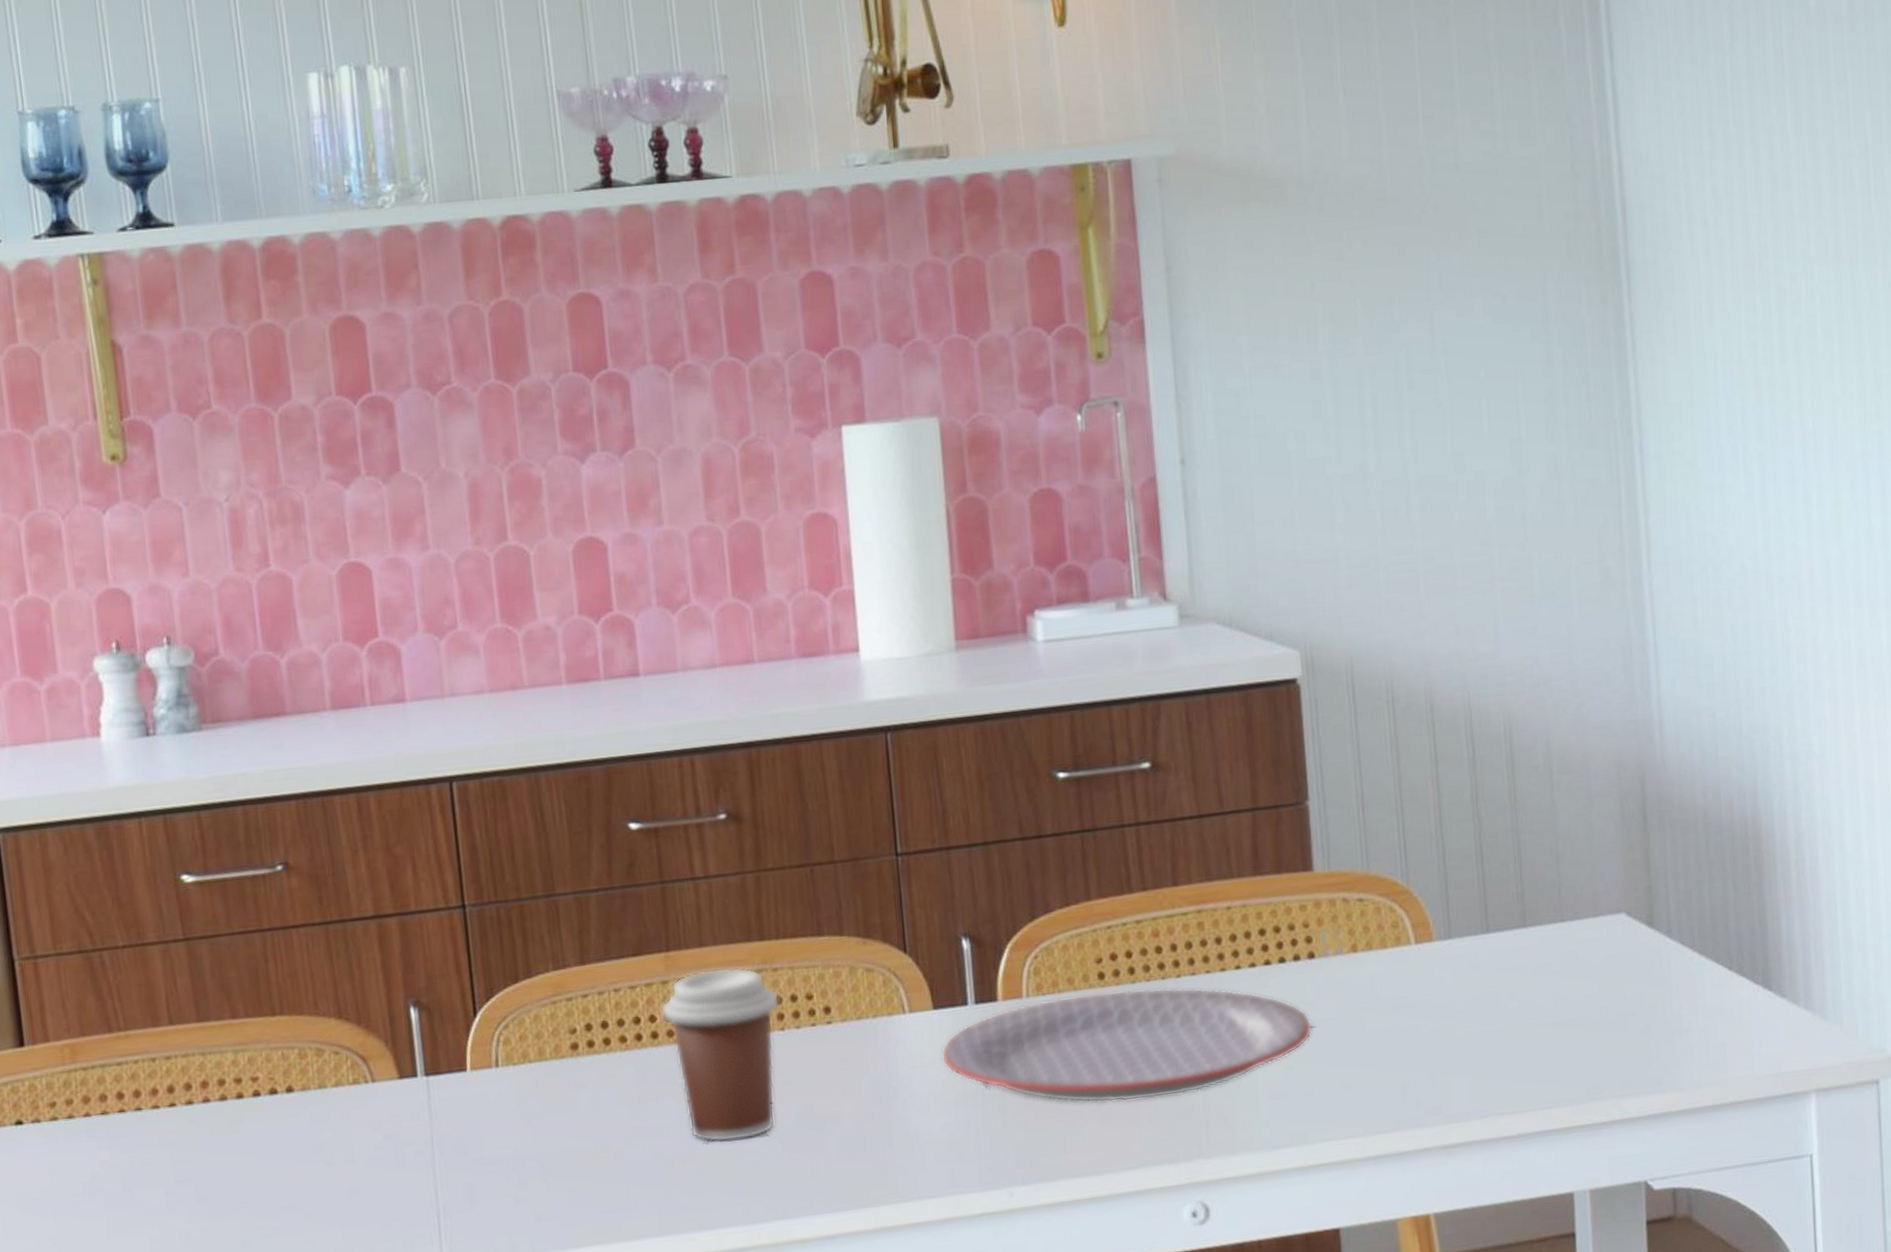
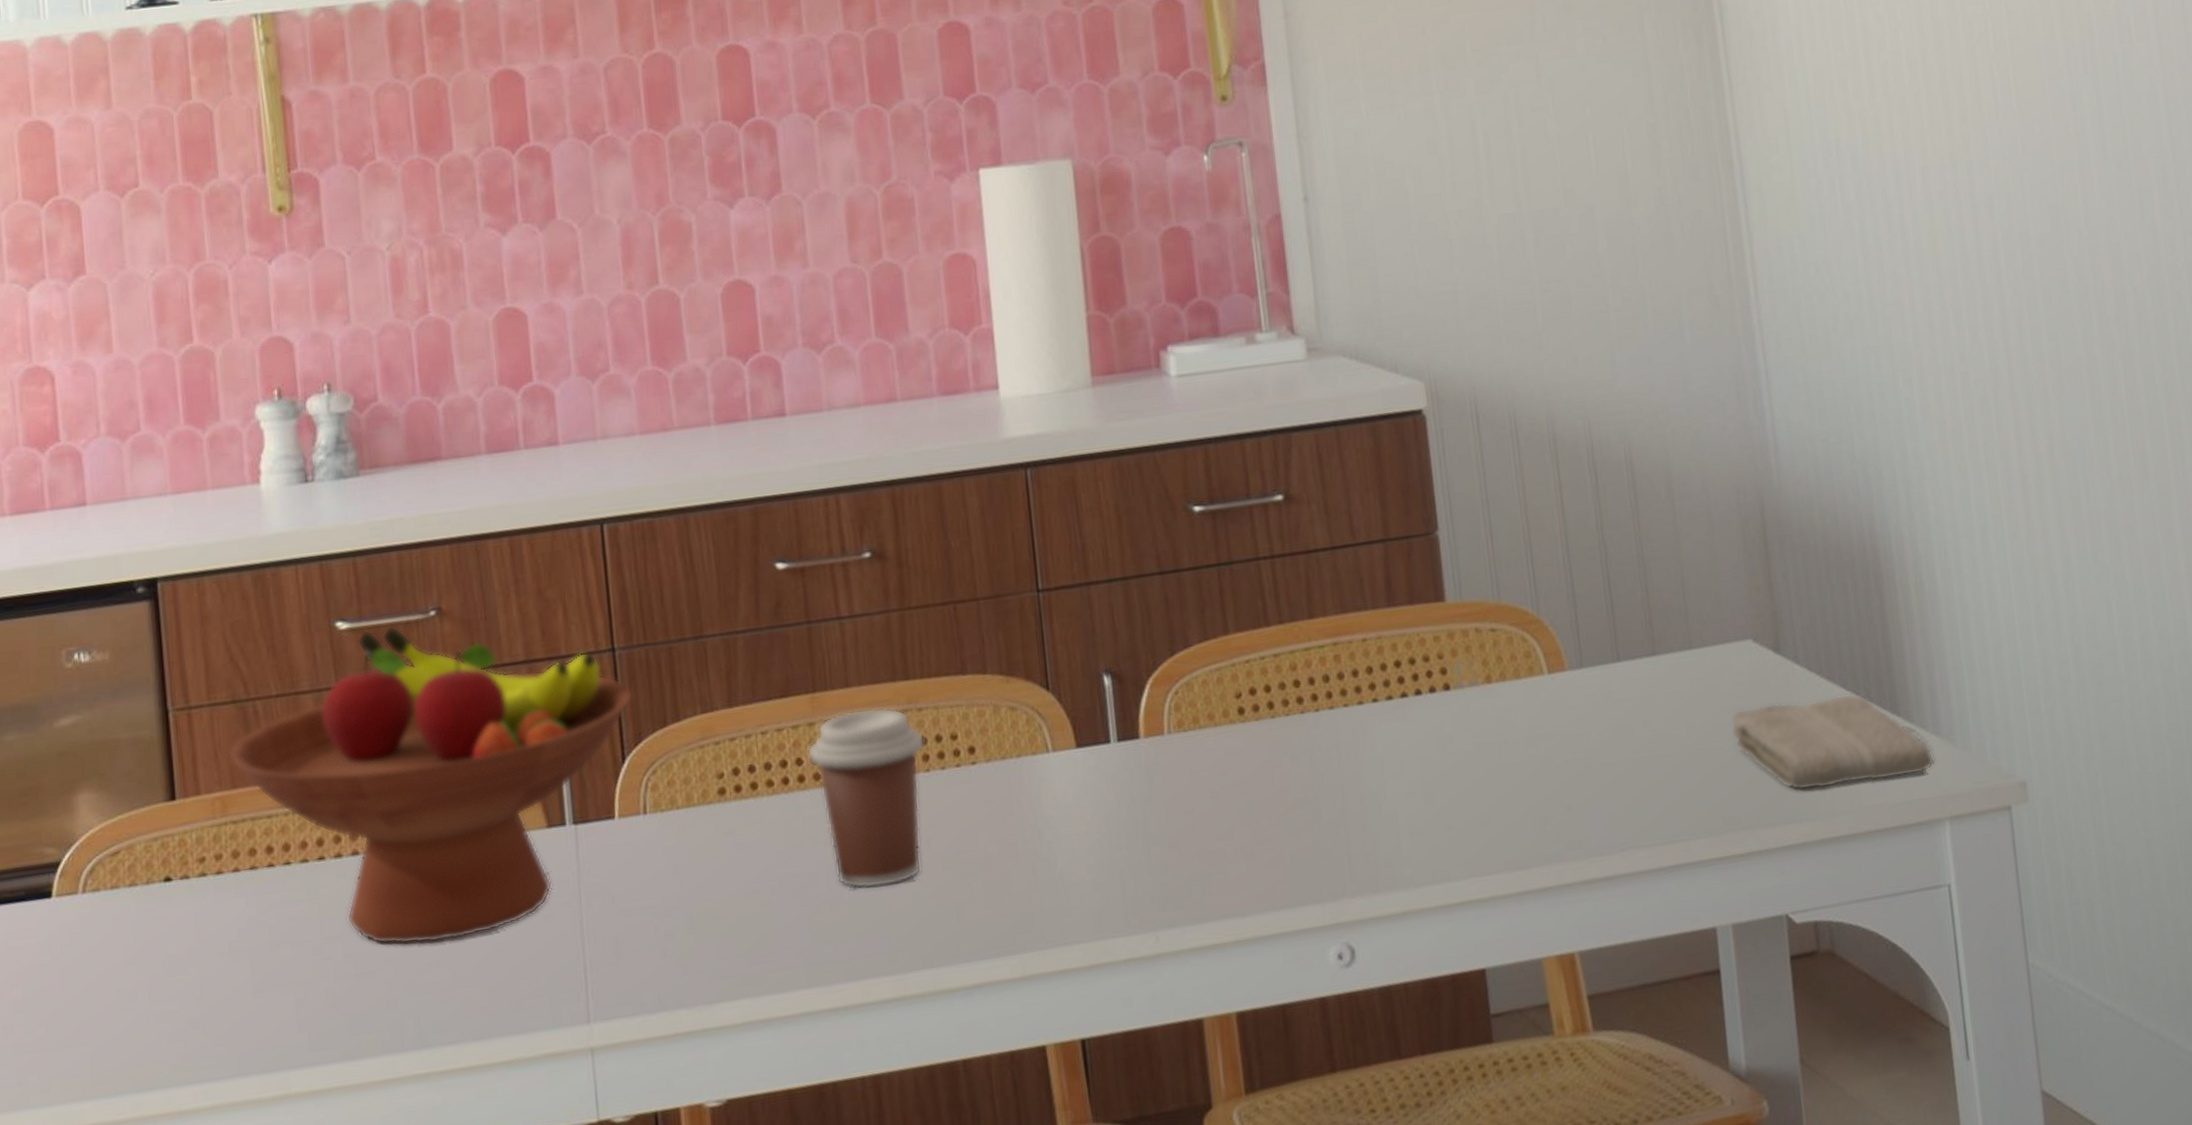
fruit bowl: none [75,879,485,1189] -> present [227,626,634,945]
plate: present [941,988,1313,1103] -> none [1085,722,1451,842]
washcloth: none [1599,968,1805,1062] -> present [1730,694,1935,791]

